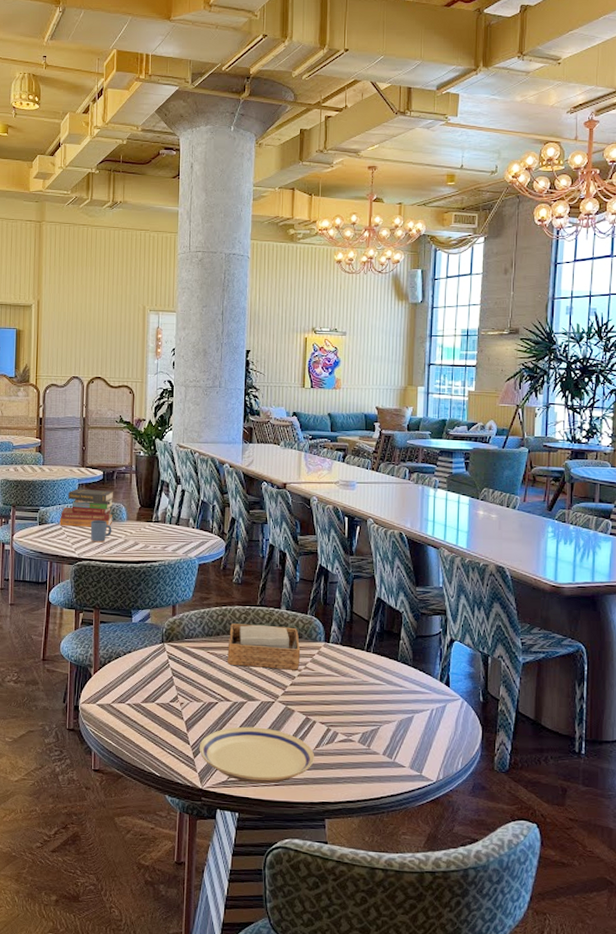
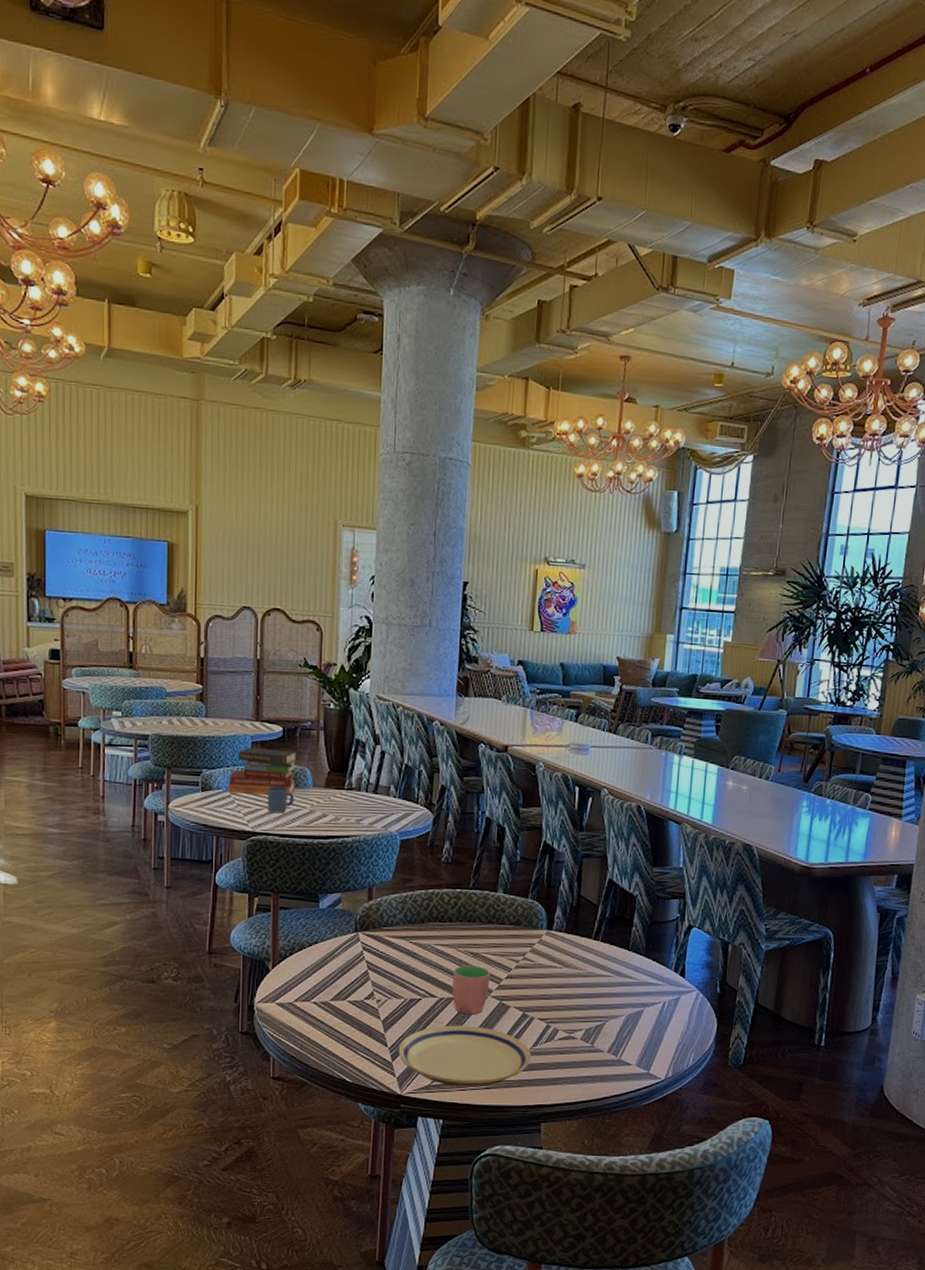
napkin holder: present [227,623,301,670] -> none [433,909,519,962]
cup: none [244,673,276,718] -> present [452,965,490,1015]

